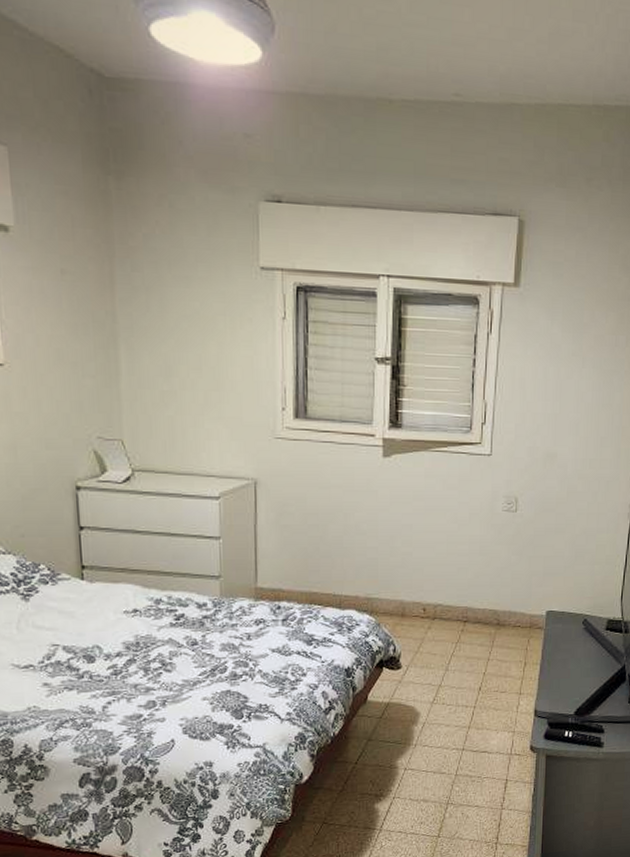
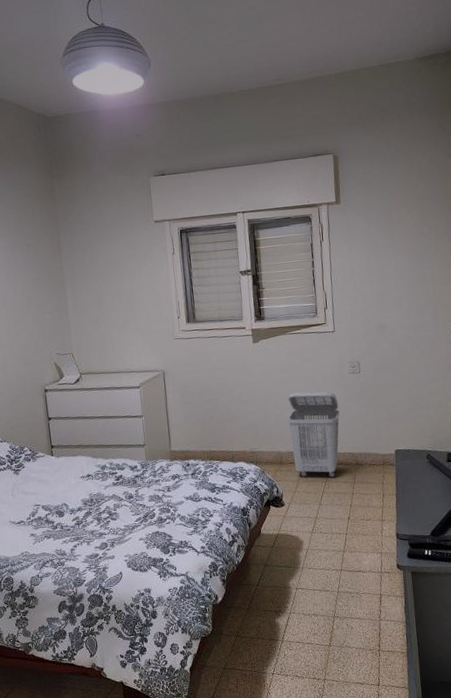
laundry basket: none [417,528,485,638] -> present [287,391,340,478]

